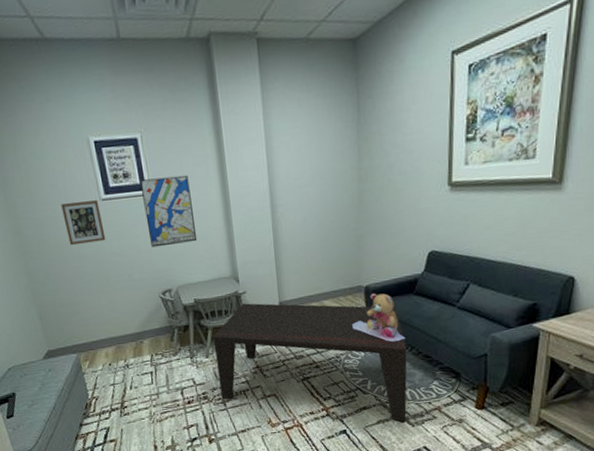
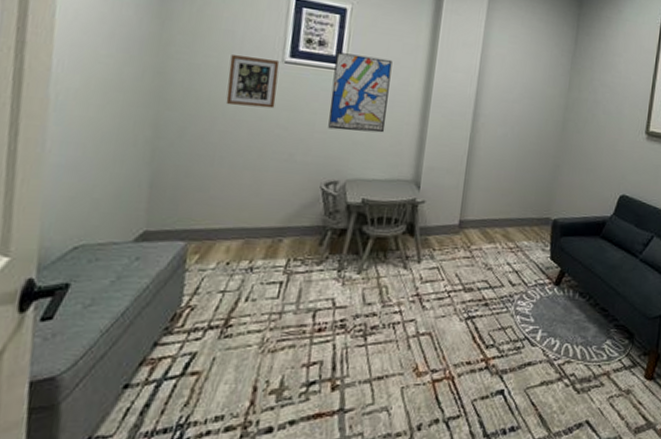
coffee table: present [212,303,407,423] -> none [363,215,585,387]
teddy bear: present [352,293,405,342] -> none [532,229,585,288]

